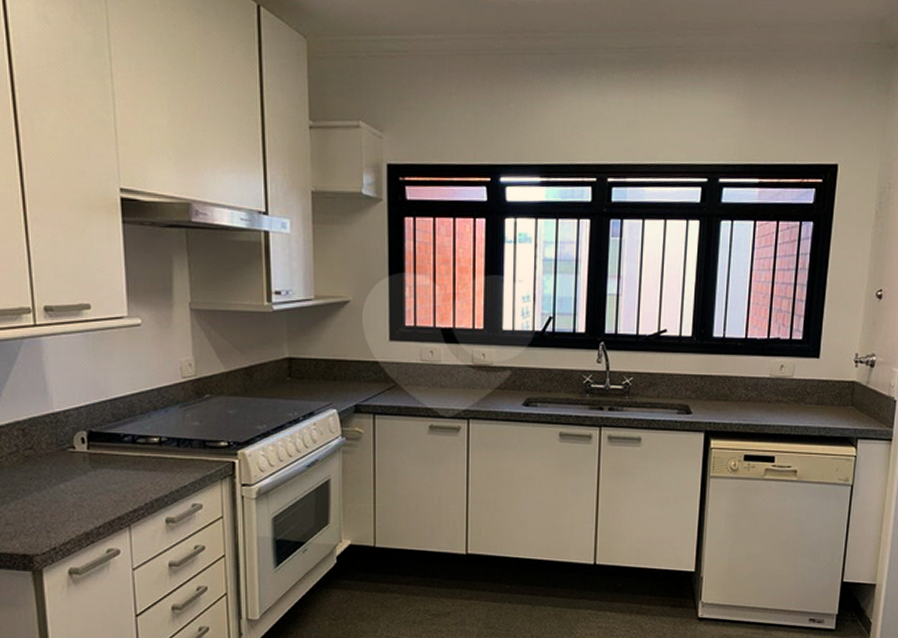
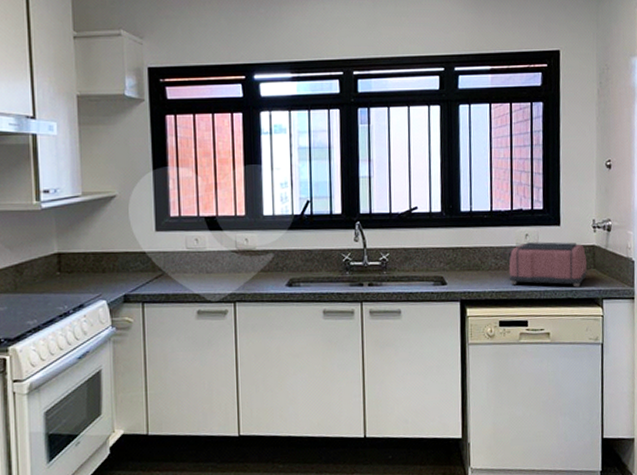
toaster: none [756,374,844,425] -> present [504,242,587,287]

